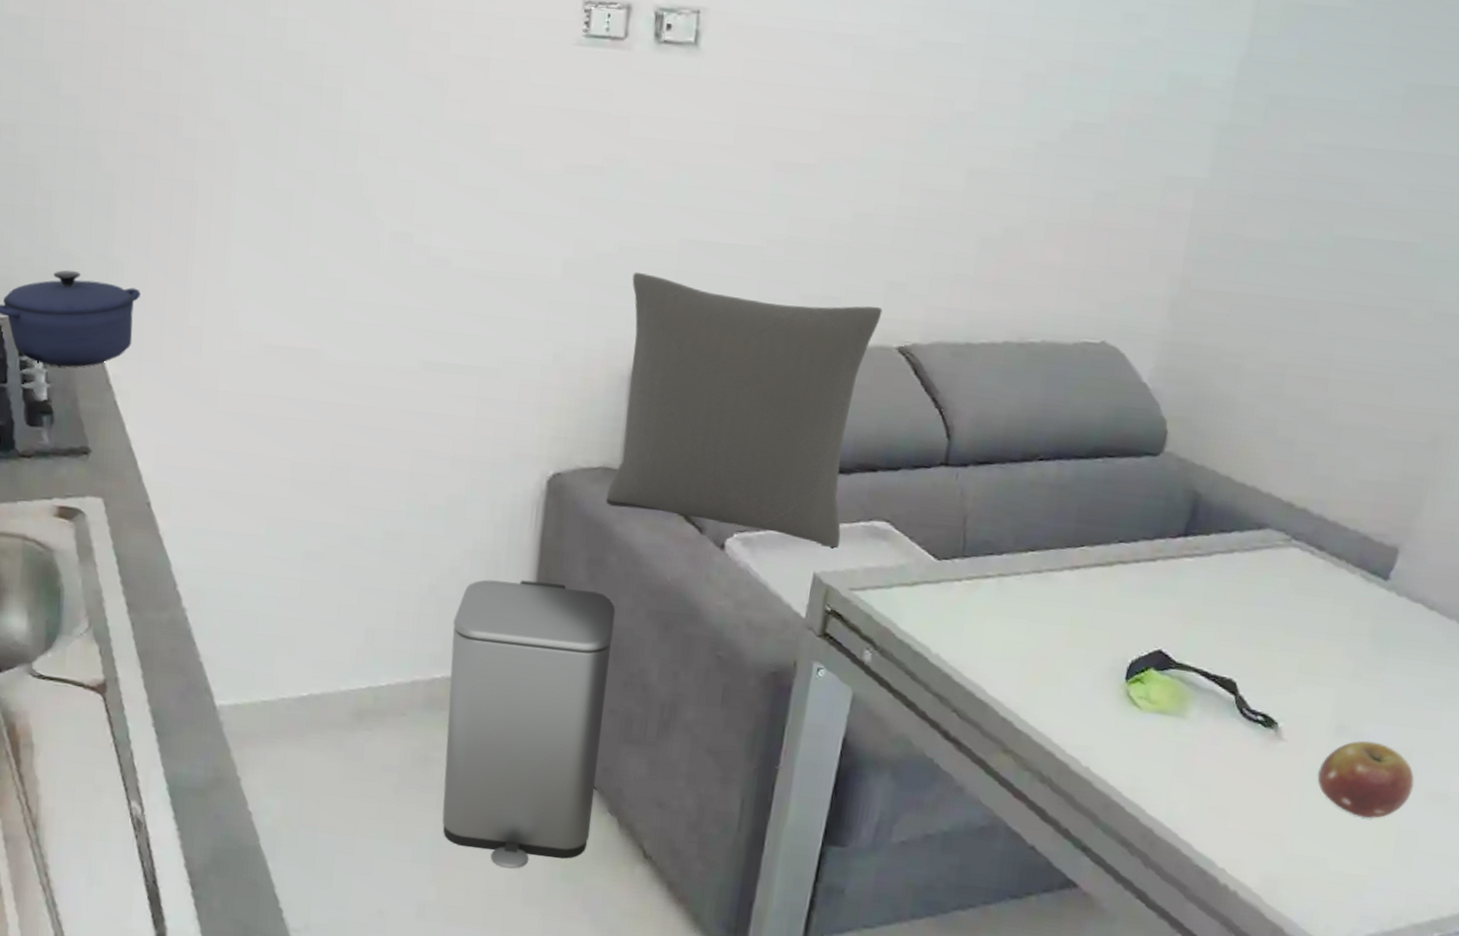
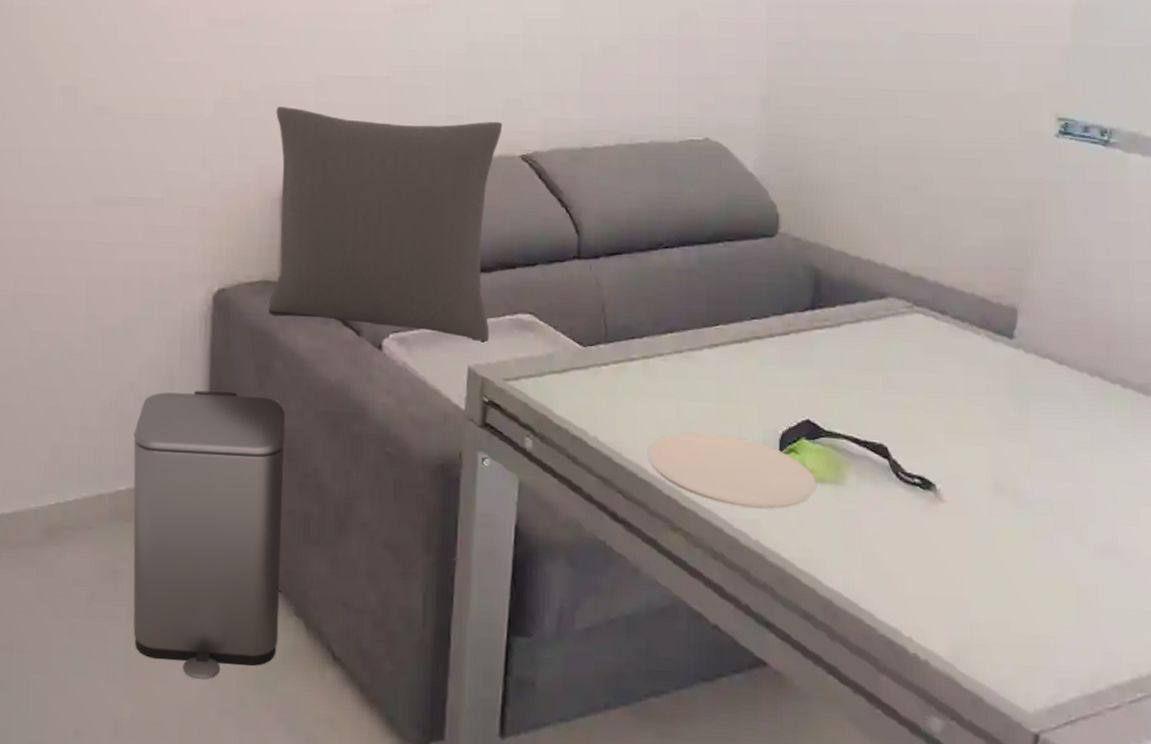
plate: none [989,655,1158,737] -> present [648,432,816,509]
fruit: present [1317,740,1415,818] -> none [984,497,1083,576]

